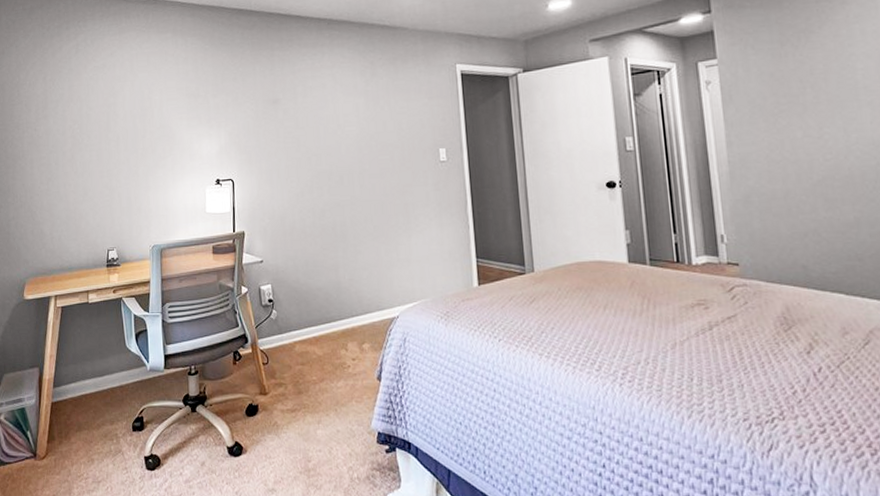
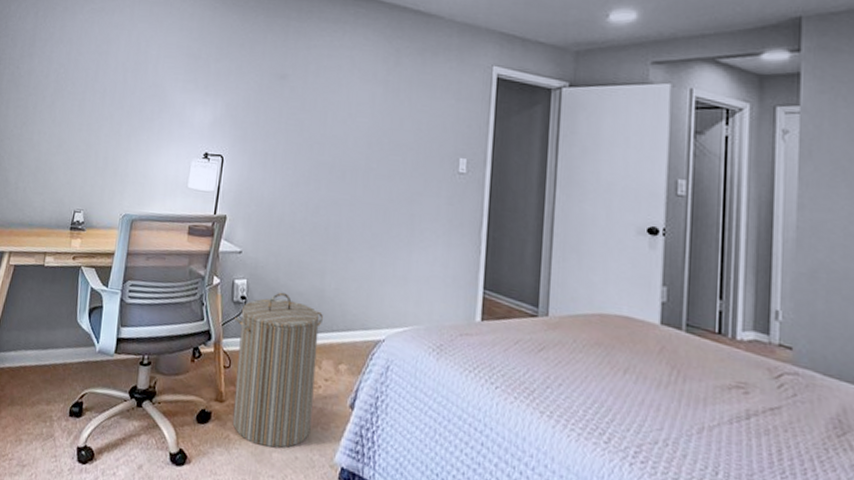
laundry hamper: none [266,290,347,426] -> present [232,292,324,448]

